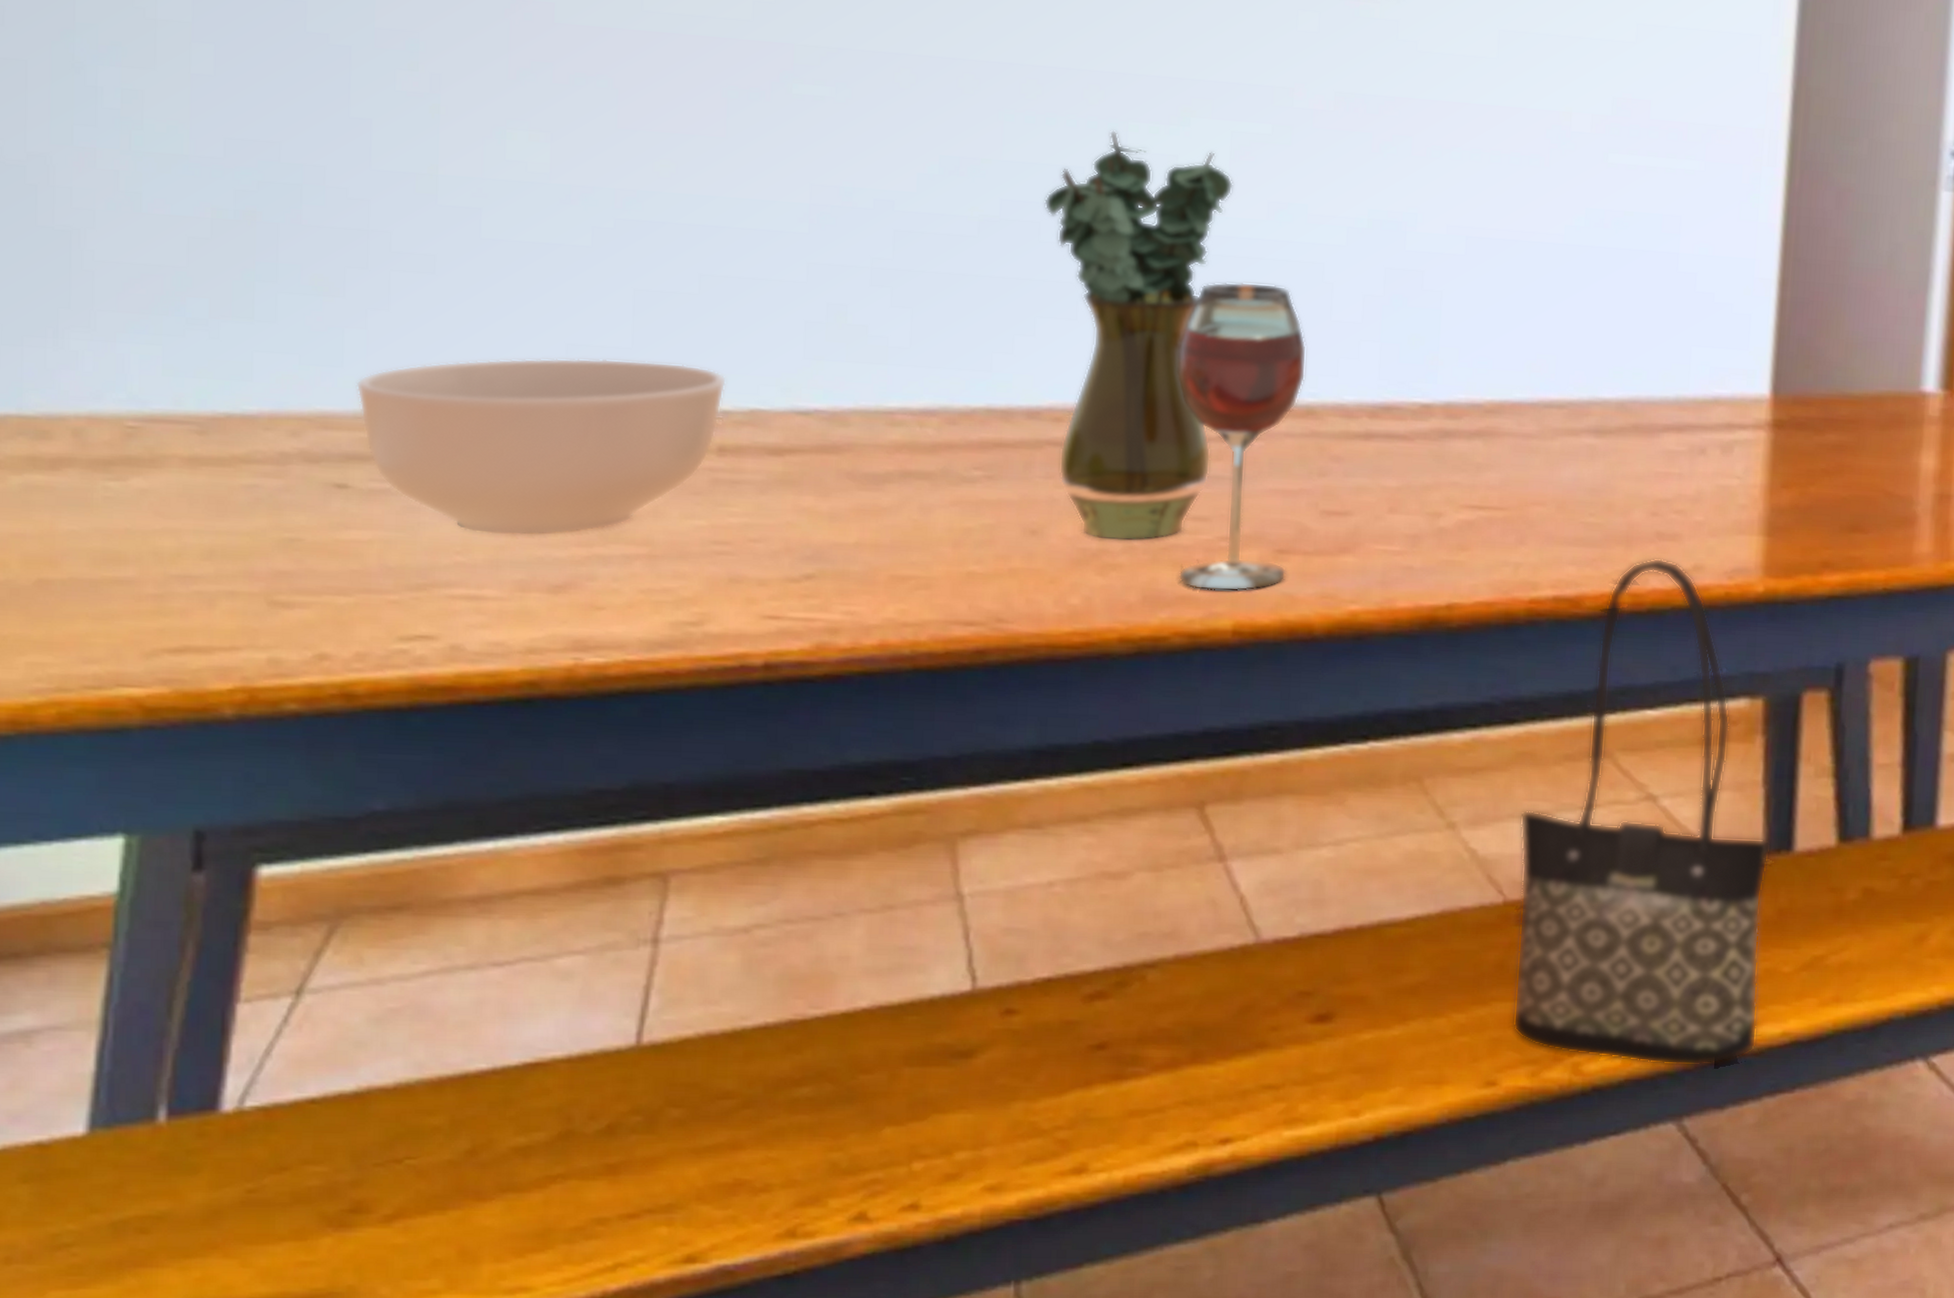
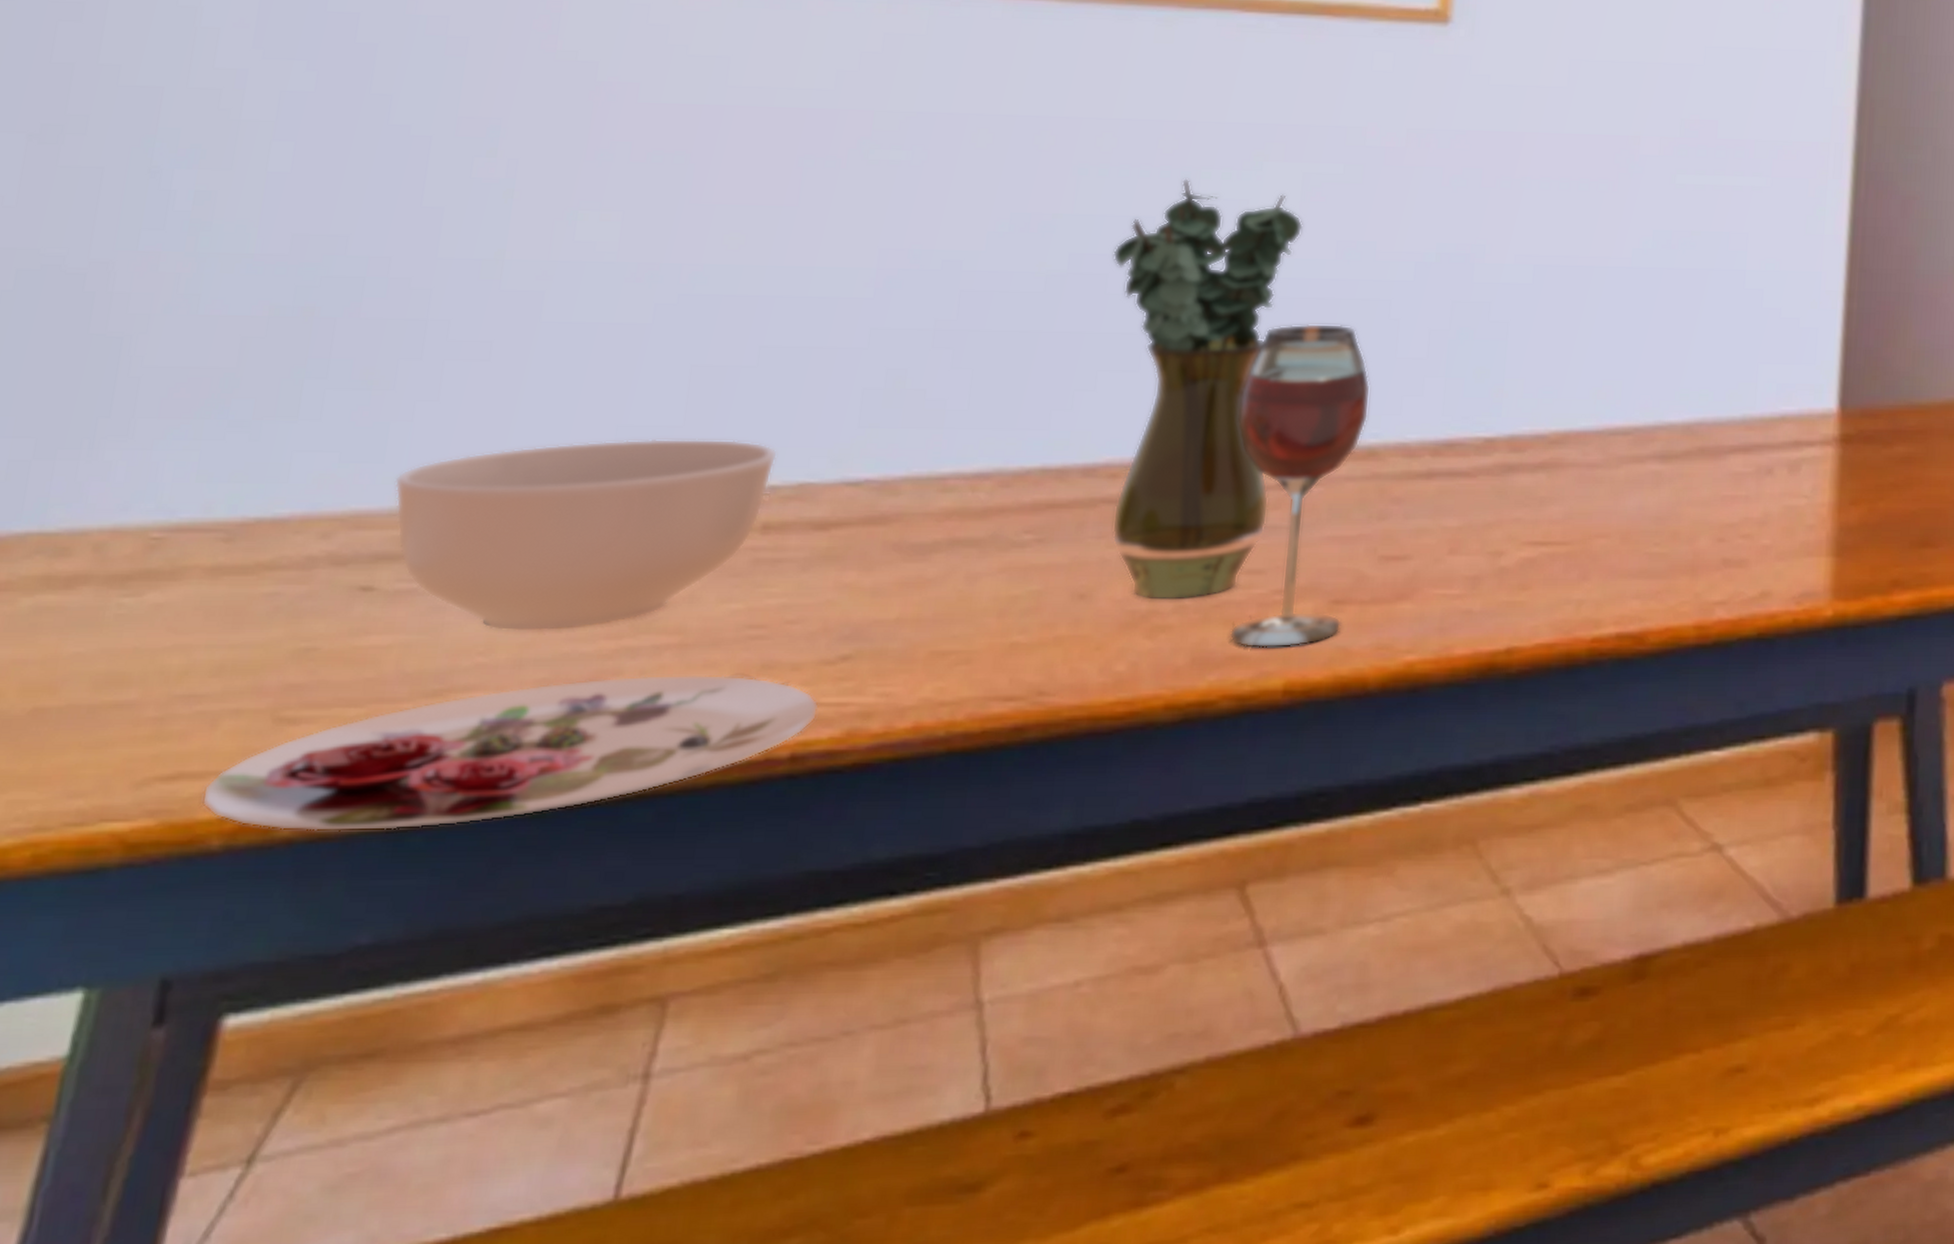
plate: none [210,582,787,710] -> present [201,674,819,832]
tote bag: present [1512,558,1772,1066] -> none [1566,586,1843,1152]

